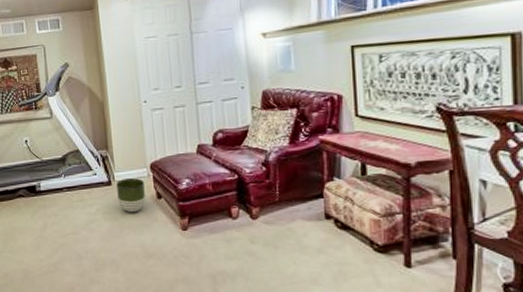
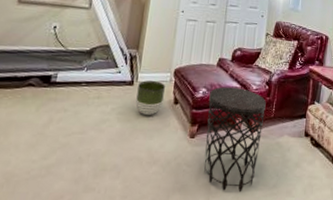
side table: none [194,173,267,282] -> present [204,87,266,193]

